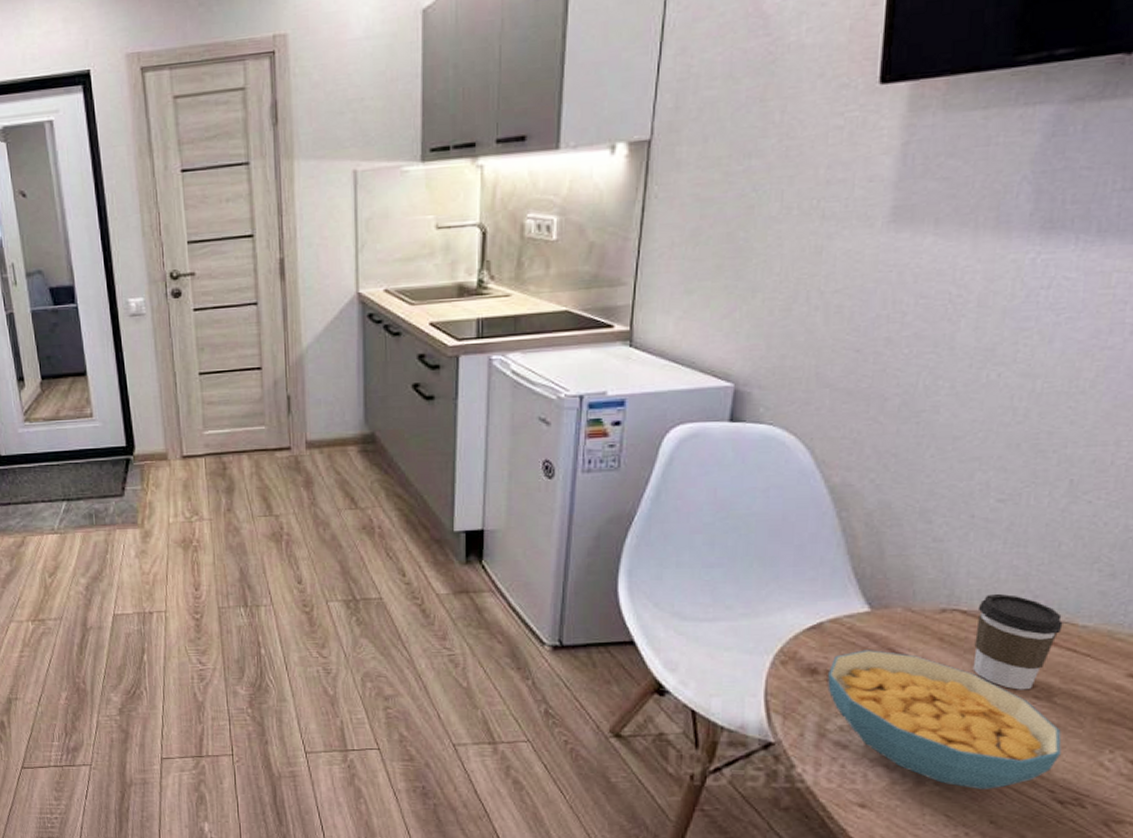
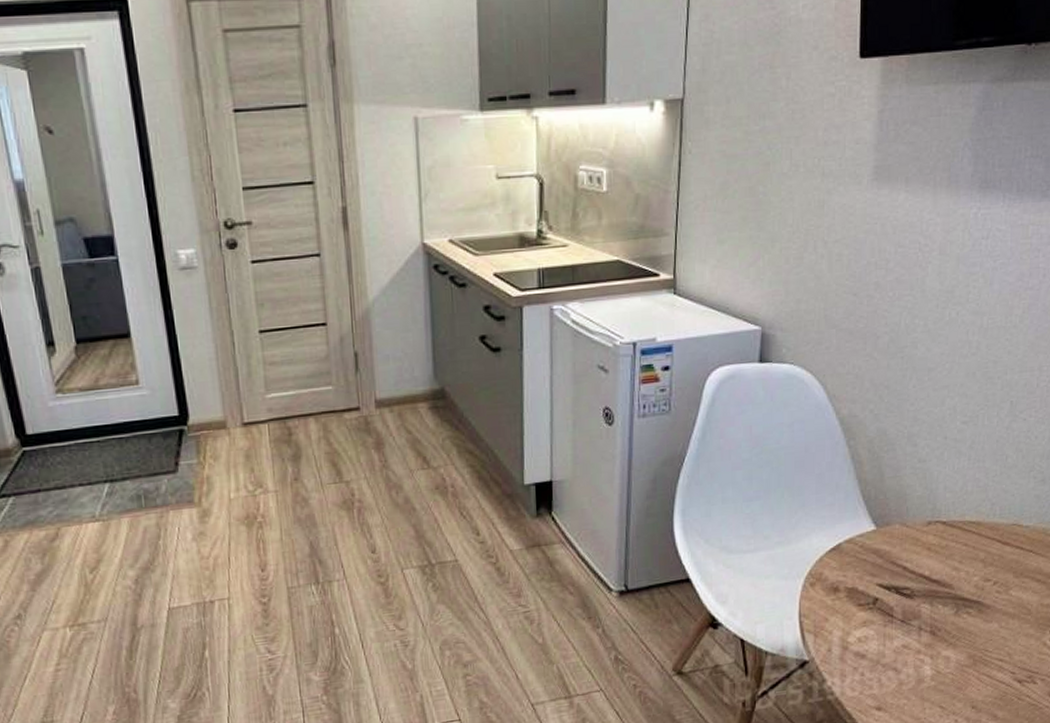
cereal bowl: present [827,650,1062,791] -> none [847,564,1017,680]
coffee cup: present [972,593,1063,690] -> none [952,503,1013,587]

